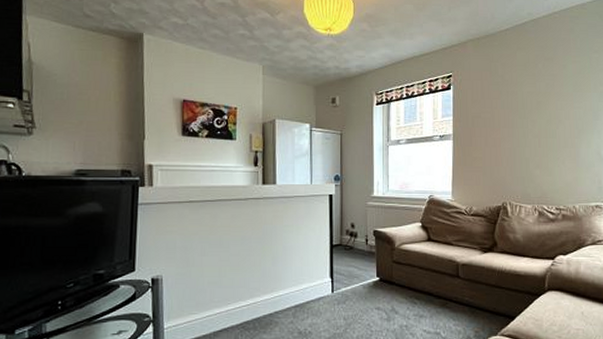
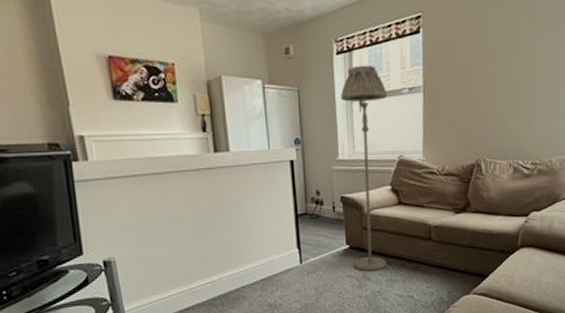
floor lamp: none [378,114,420,305] -> present [340,65,388,272]

